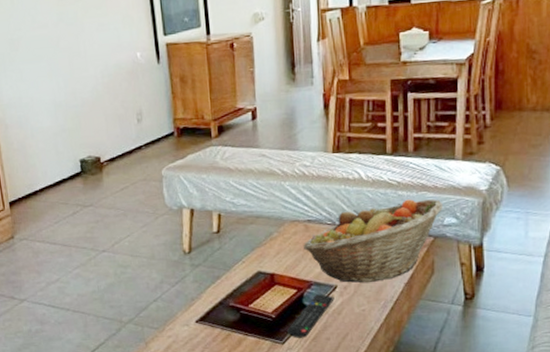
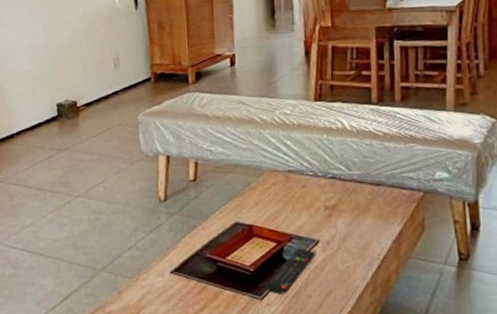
fruit basket: present [302,199,443,283] -> none [283,151,433,238]

